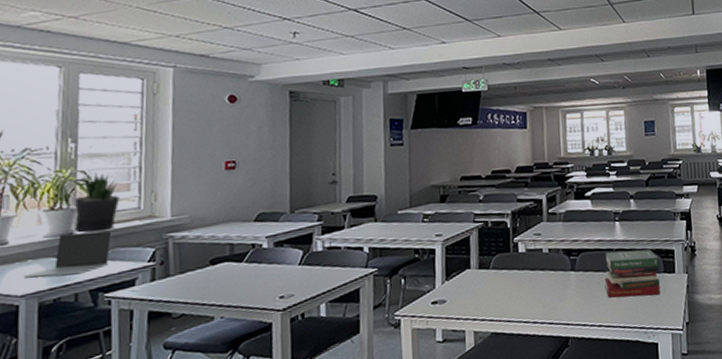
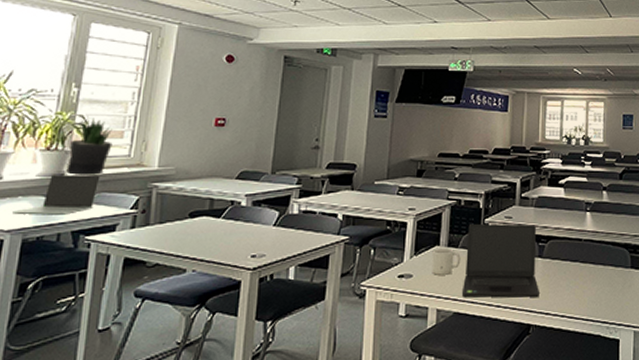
mug: none [464,270,493,298] -> present [432,247,461,275]
laptop: none [497,239,575,317] -> present [461,223,539,298]
books: present [604,249,660,298] -> none [571,241,627,291]

